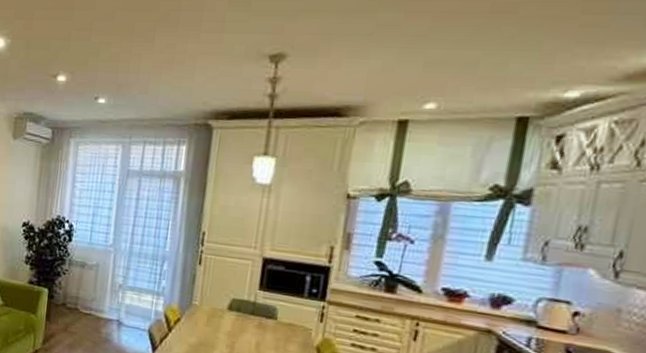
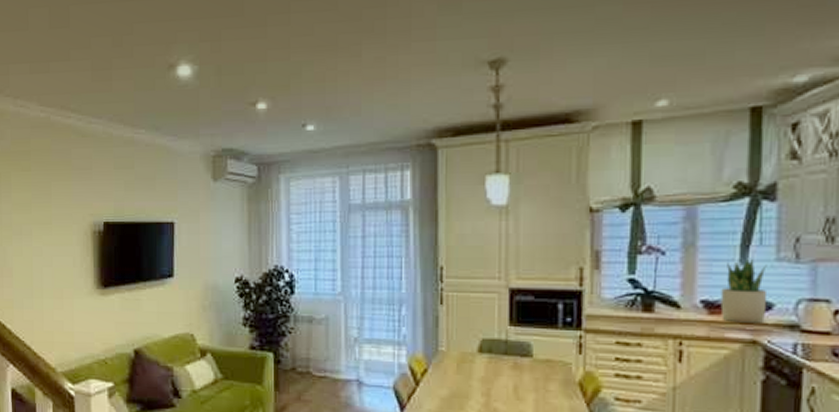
planter: none [460,255,513,315] -> present [720,258,768,323]

